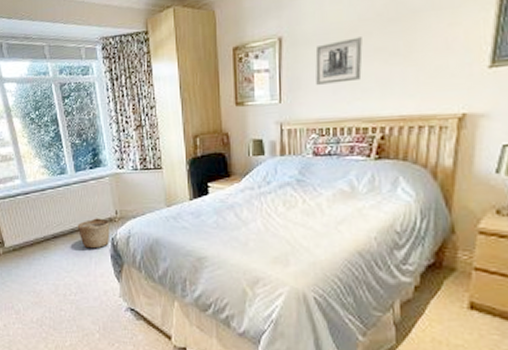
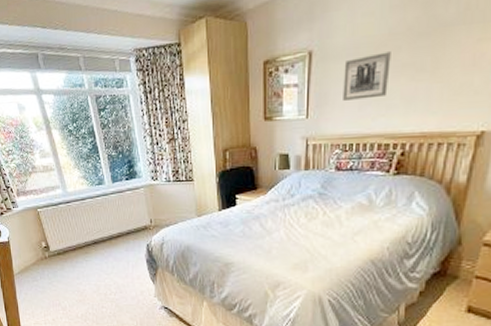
basket: present [77,218,110,248] -> none [115,226,146,253]

